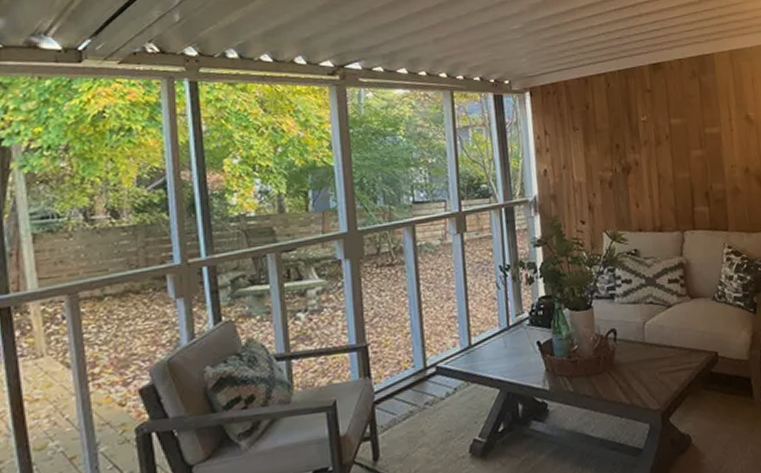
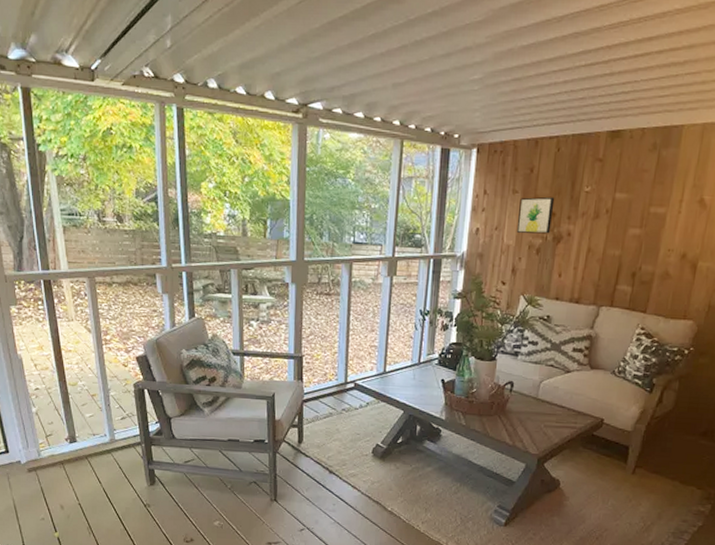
wall art: none [582,129,619,169] -> present [516,196,555,234]

